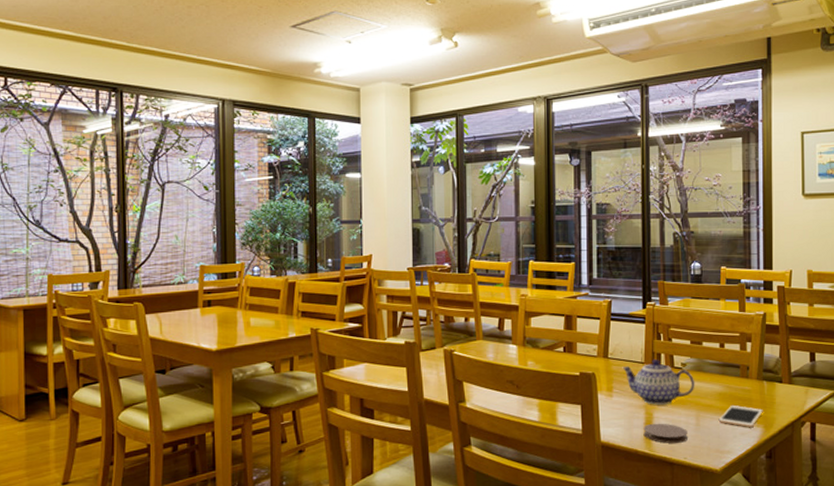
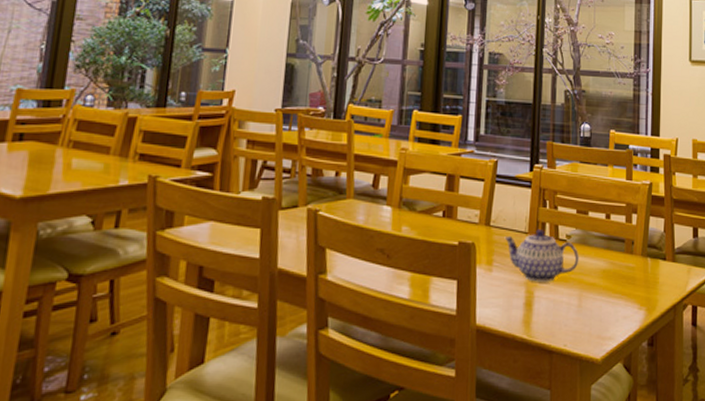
coaster: present [643,423,688,443] -> none [522,303,569,328]
cell phone: present [718,404,763,428] -> none [601,283,646,311]

